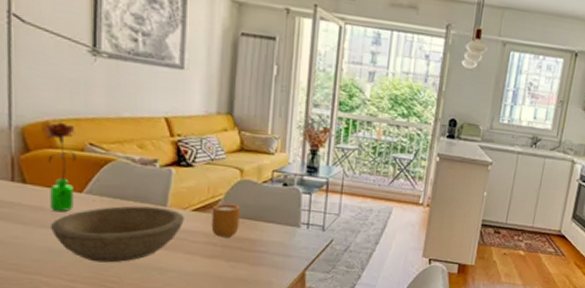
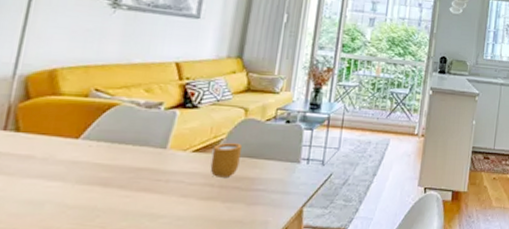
flower: present [43,122,76,212] -> none [41,69,83,160]
bowl: present [51,205,184,263] -> none [37,149,184,212]

